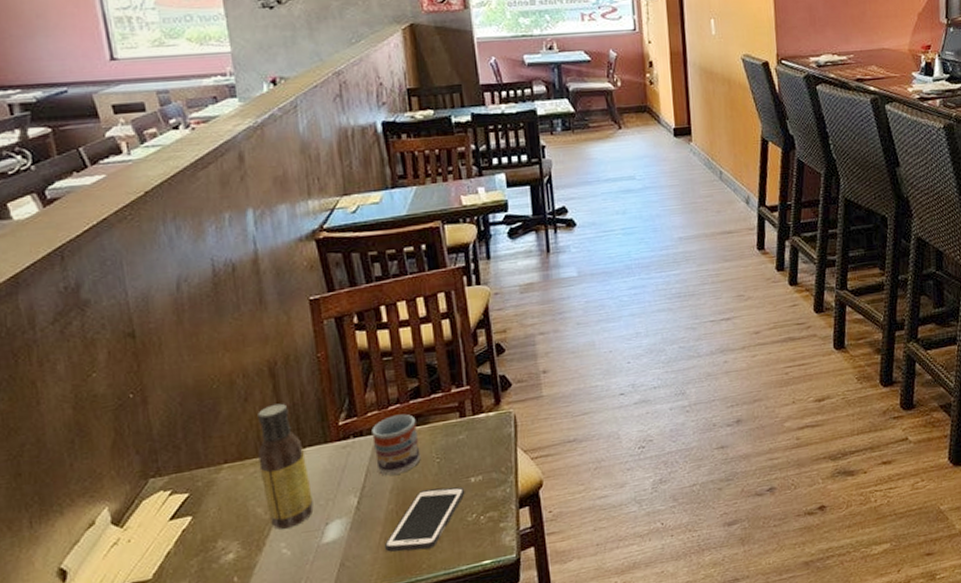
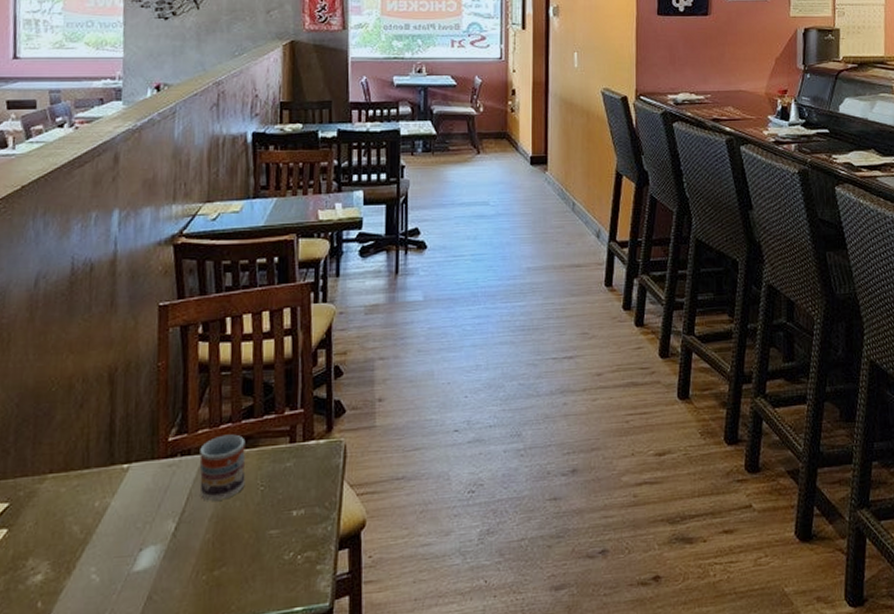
sauce bottle: present [258,403,314,529] -> none [82,412,131,552]
cell phone: present [385,486,465,552] -> none [196,519,285,589]

